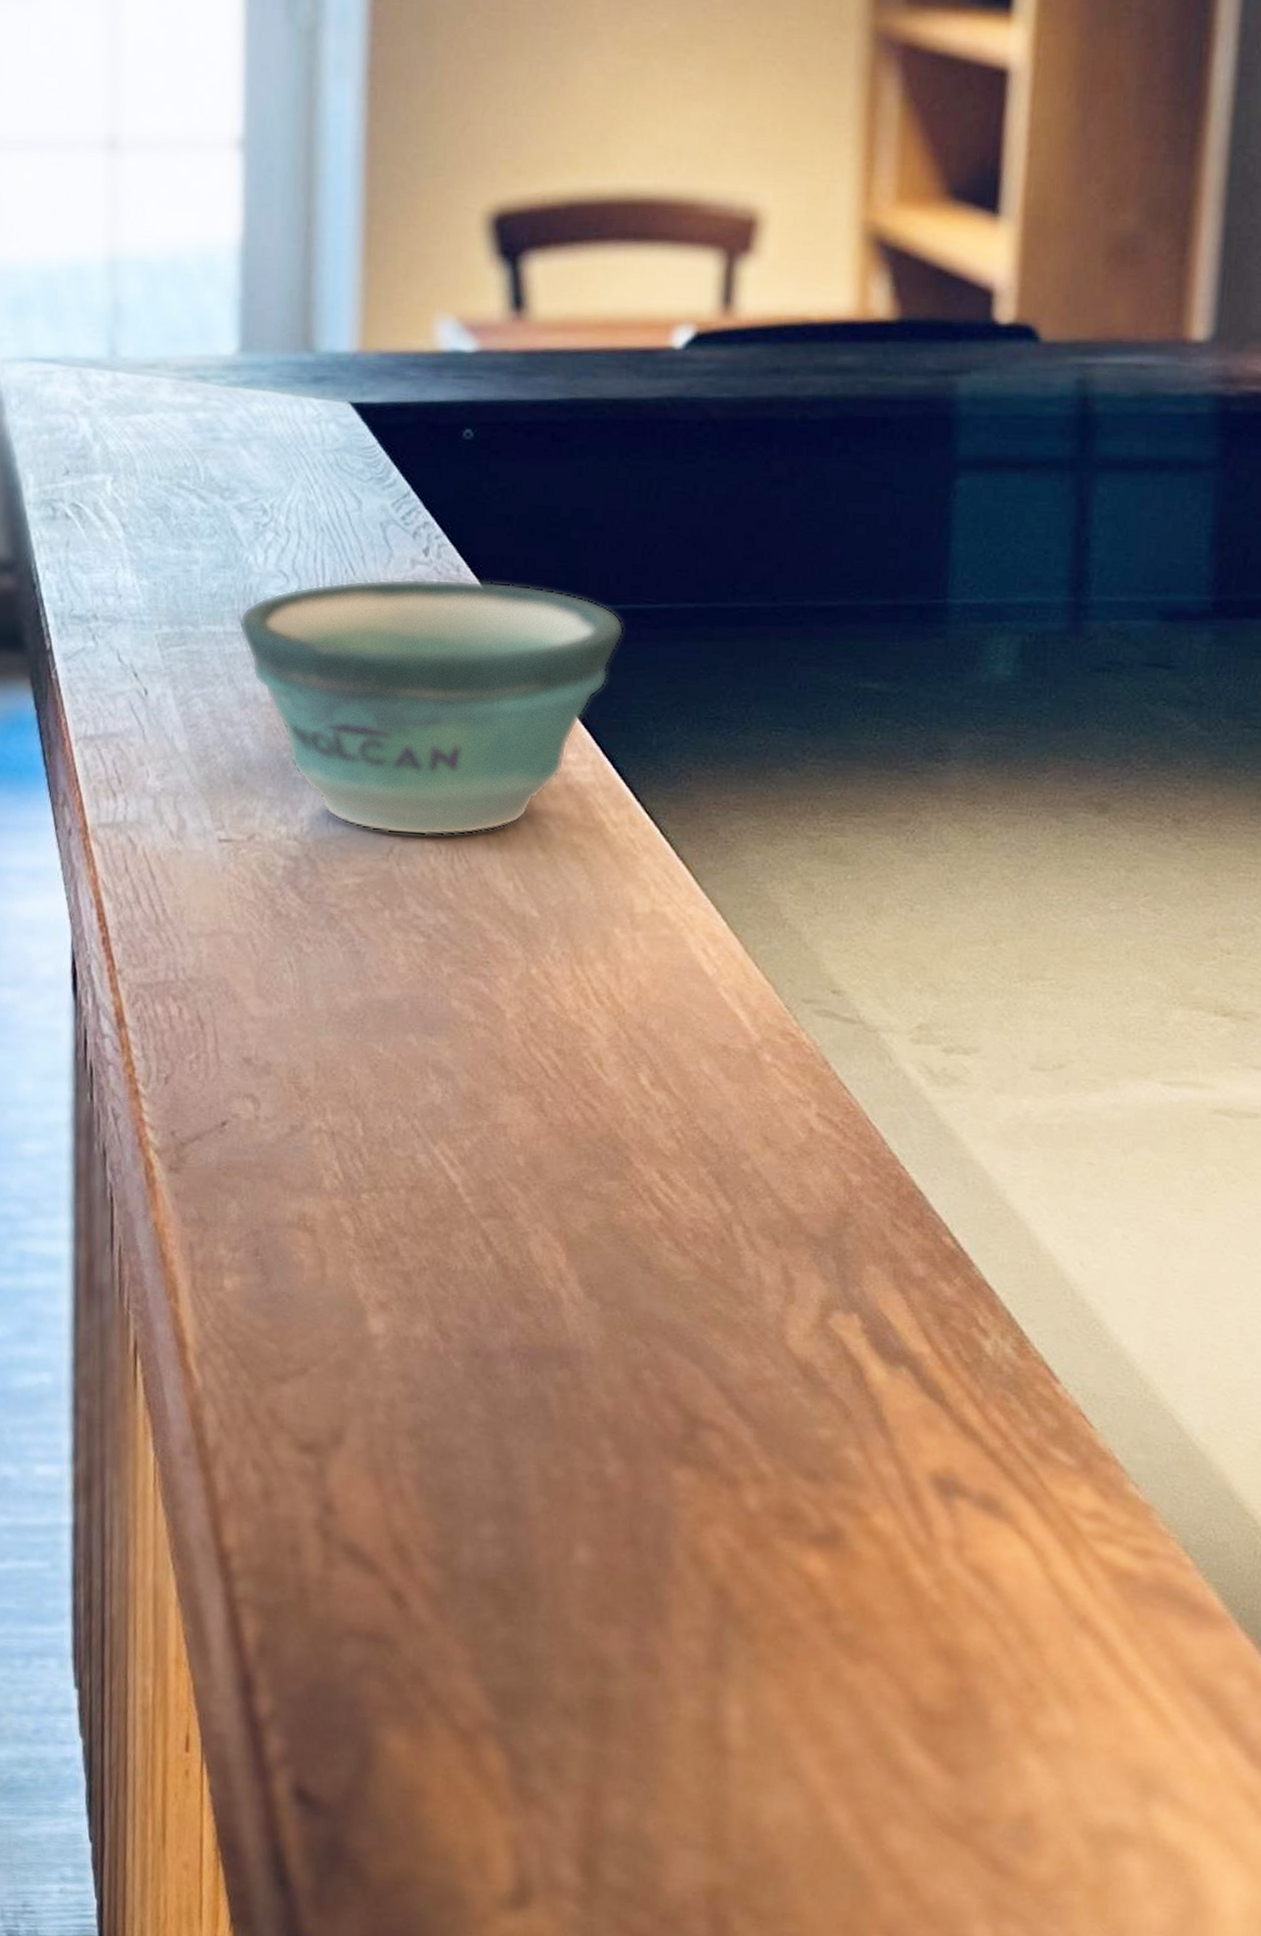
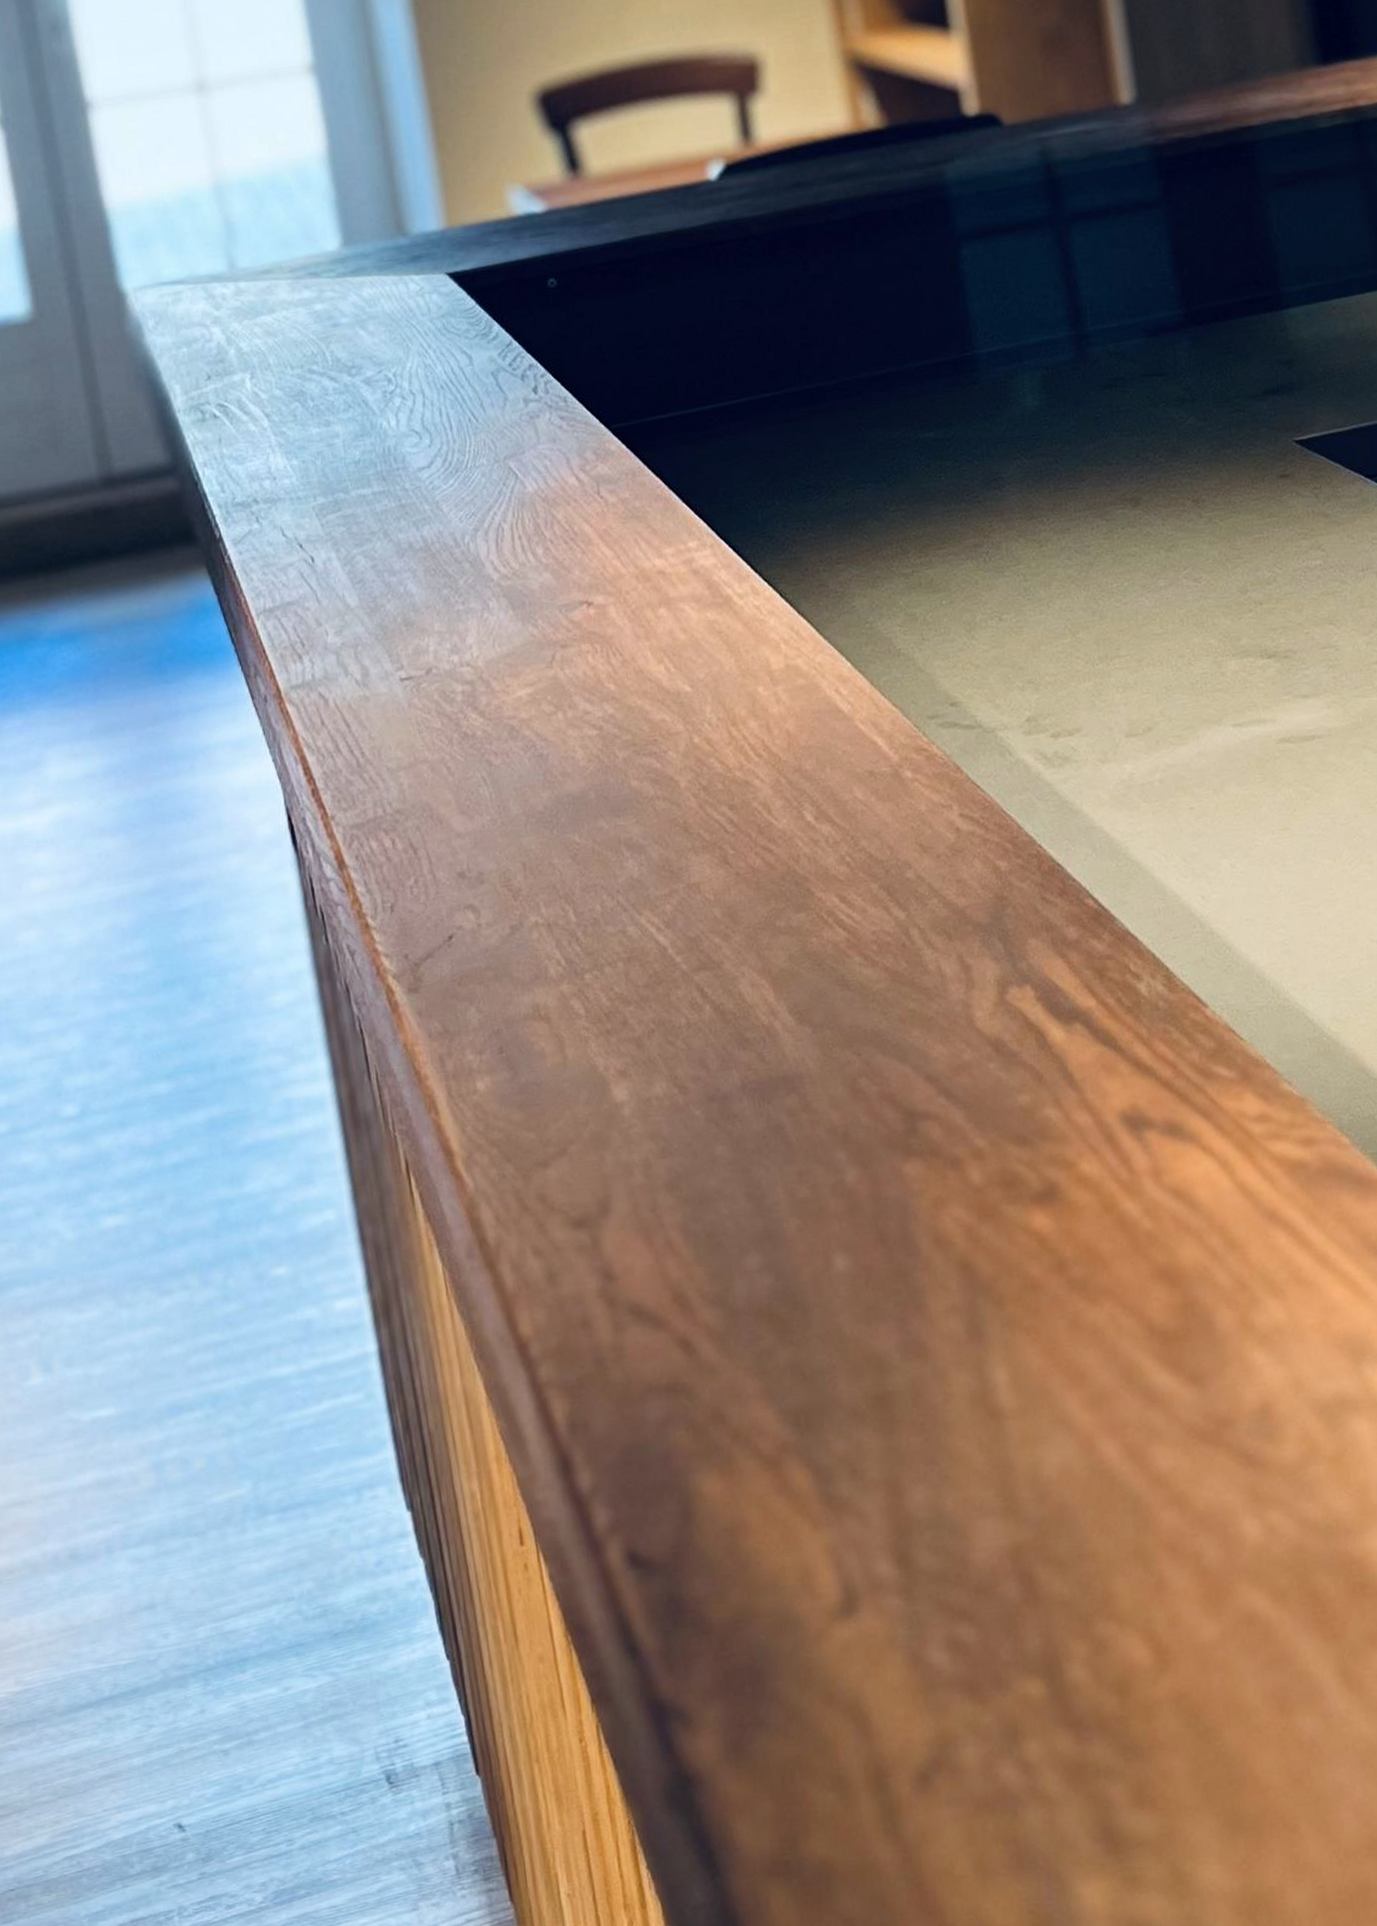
bowl: present [239,578,625,836] -> none [384,403,716,644]

